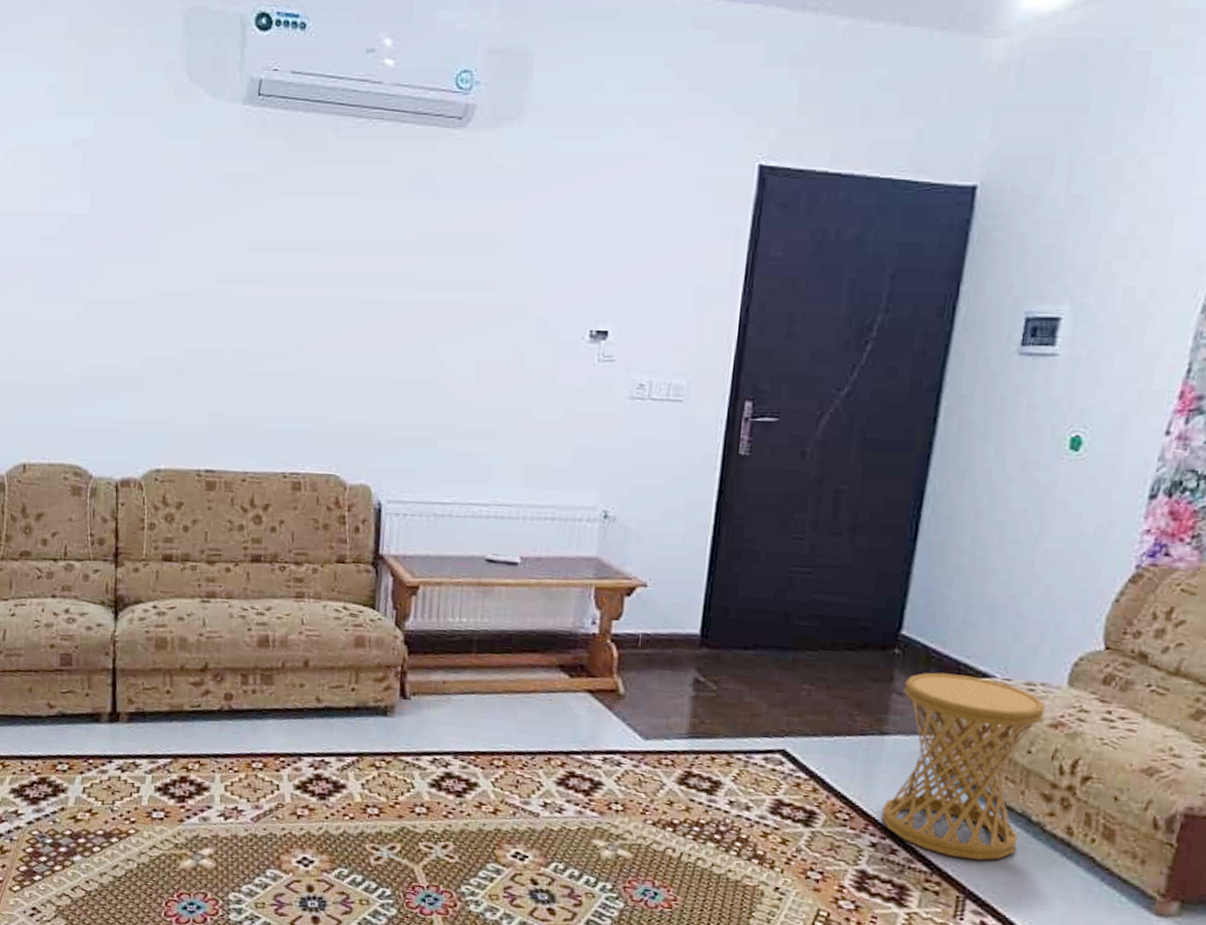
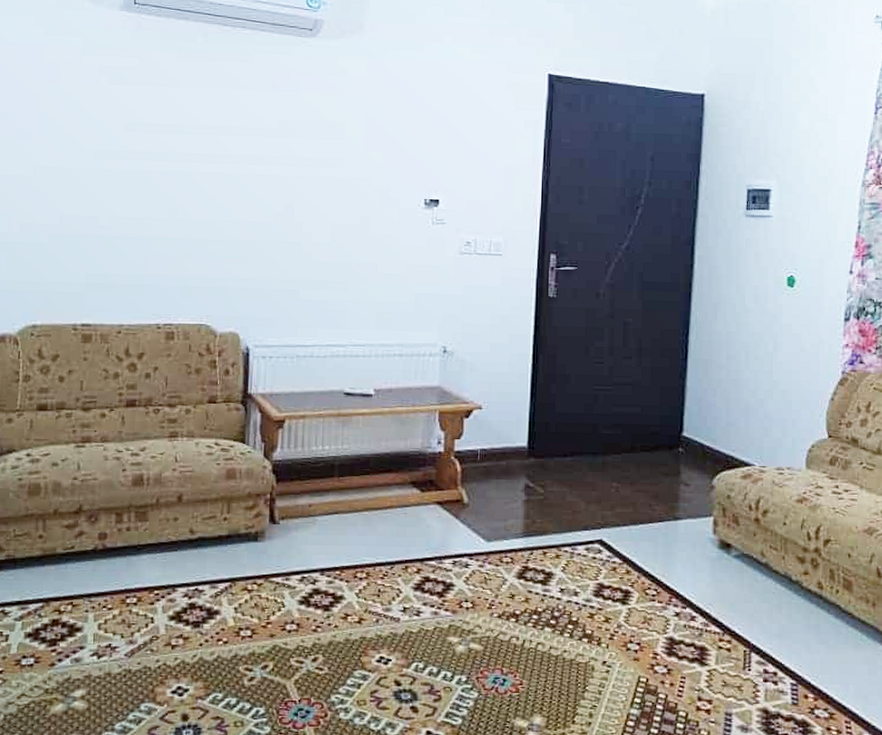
side table: present [880,672,1046,861] -> none [680,465,793,618]

